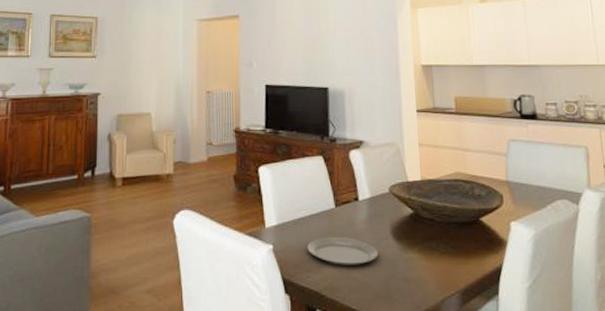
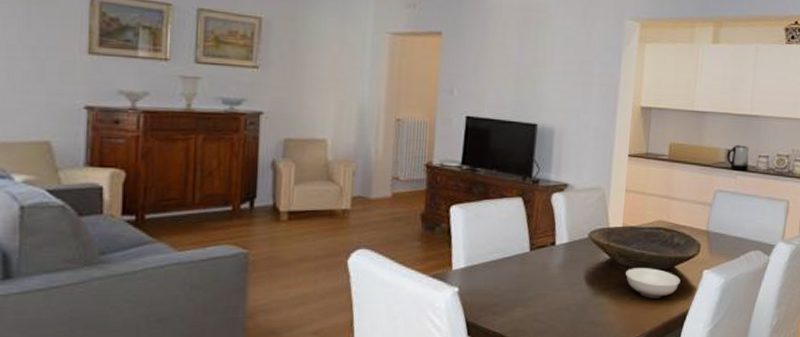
plate: present [307,236,379,267] -> none [495,280,569,310]
bowl: none [431,221,489,252] -> present [625,268,681,298]

